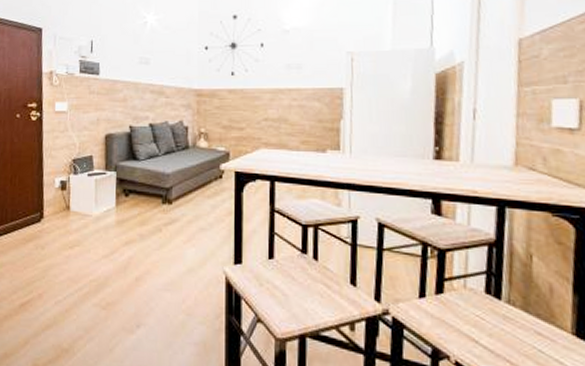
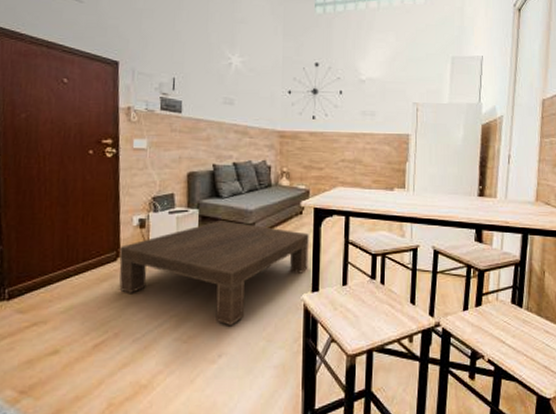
coffee table: none [42,184,230,296] -> present [119,221,309,326]

